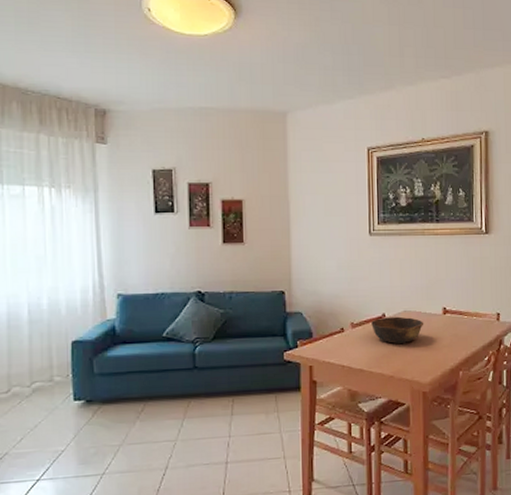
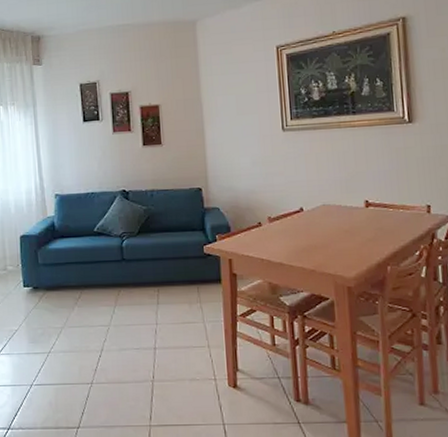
bowl: present [371,316,424,344] -> none [289,210,345,237]

